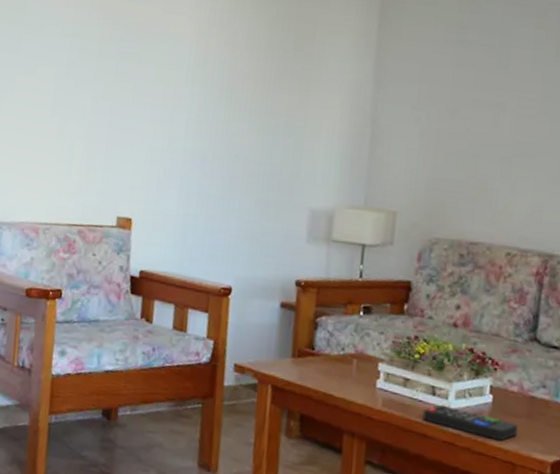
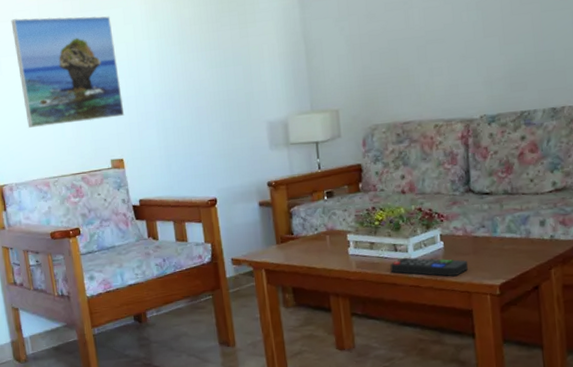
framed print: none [29,33,153,169] -> present [11,16,125,128]

